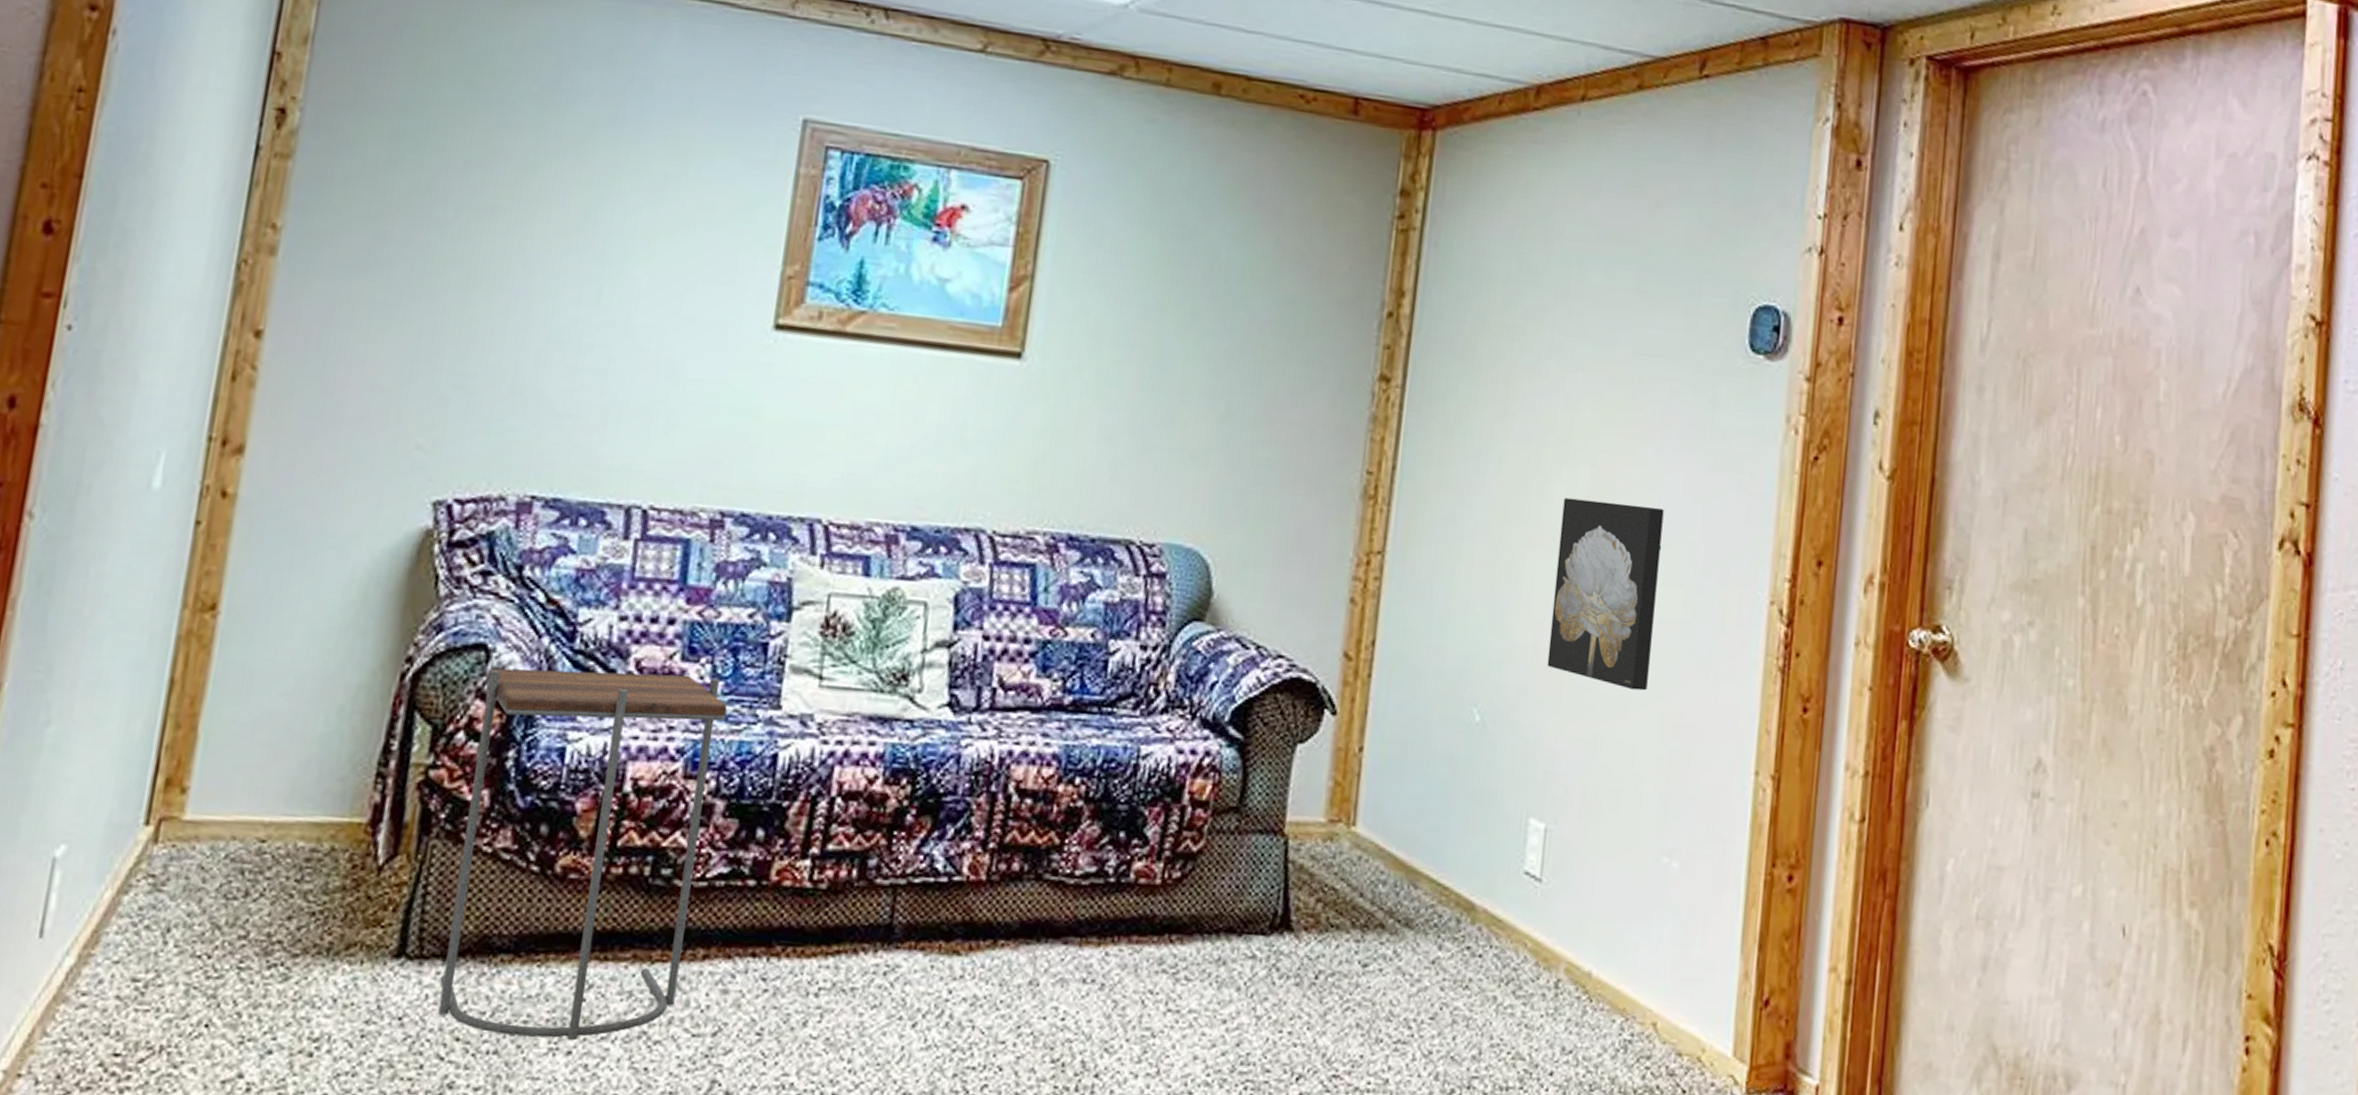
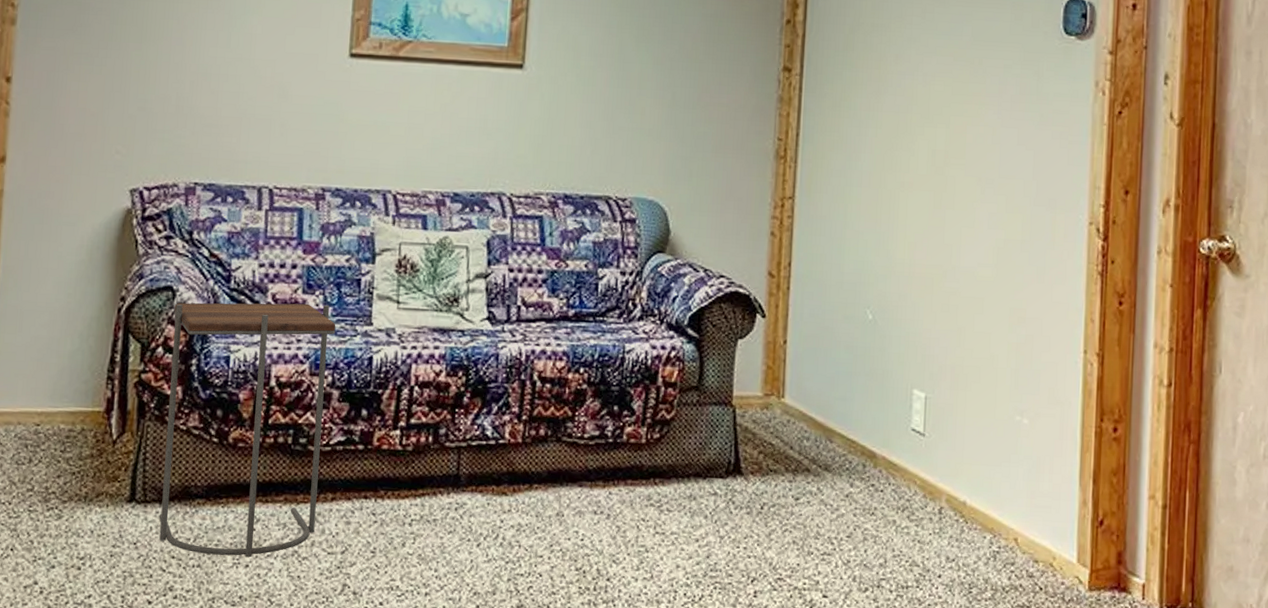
wall art: present [1547,497,1664,691] -> none [920,151,1004,293]

